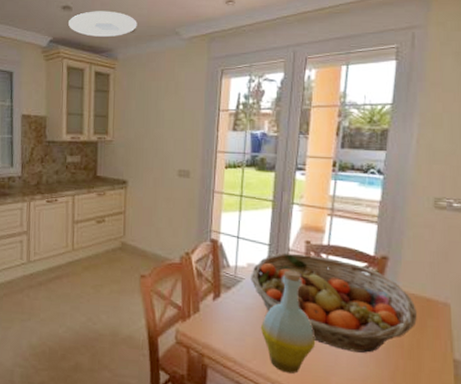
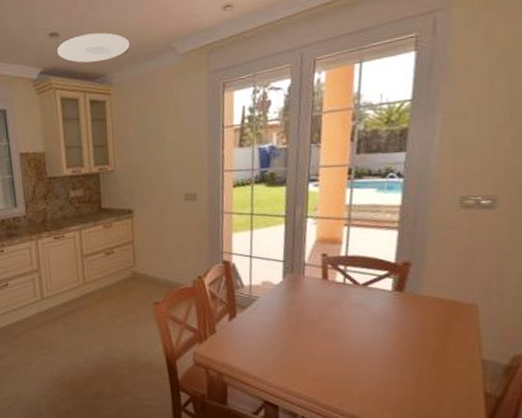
fruit basket: present [250,253,417,353] -> none [266,267,442,360]
bottle: present [260,270,316,374] -> none [278,285,336,385]

